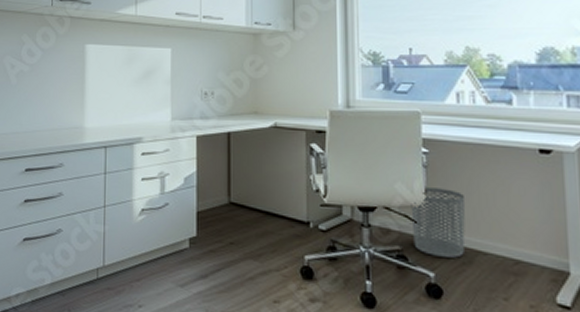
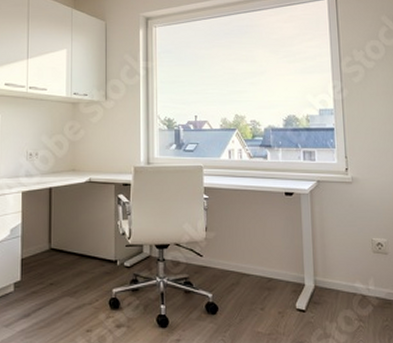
waste bin: present [411,187,466,258] -> none [195,226,235,280]

